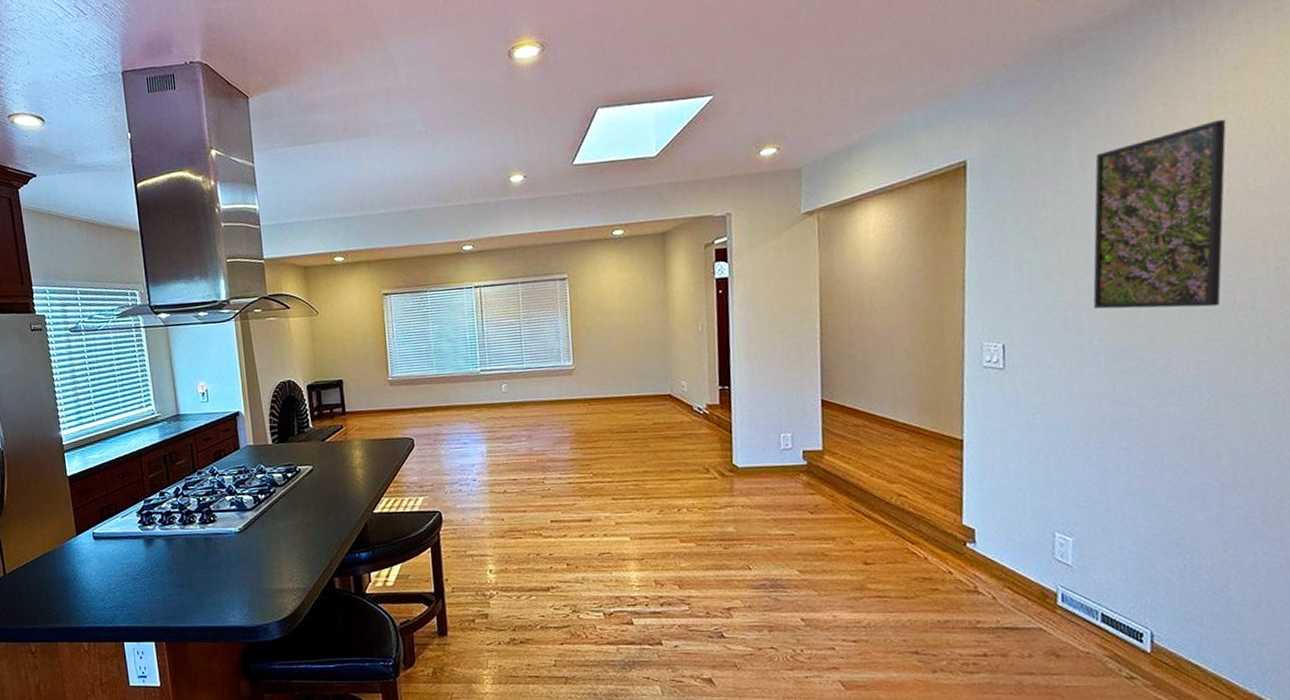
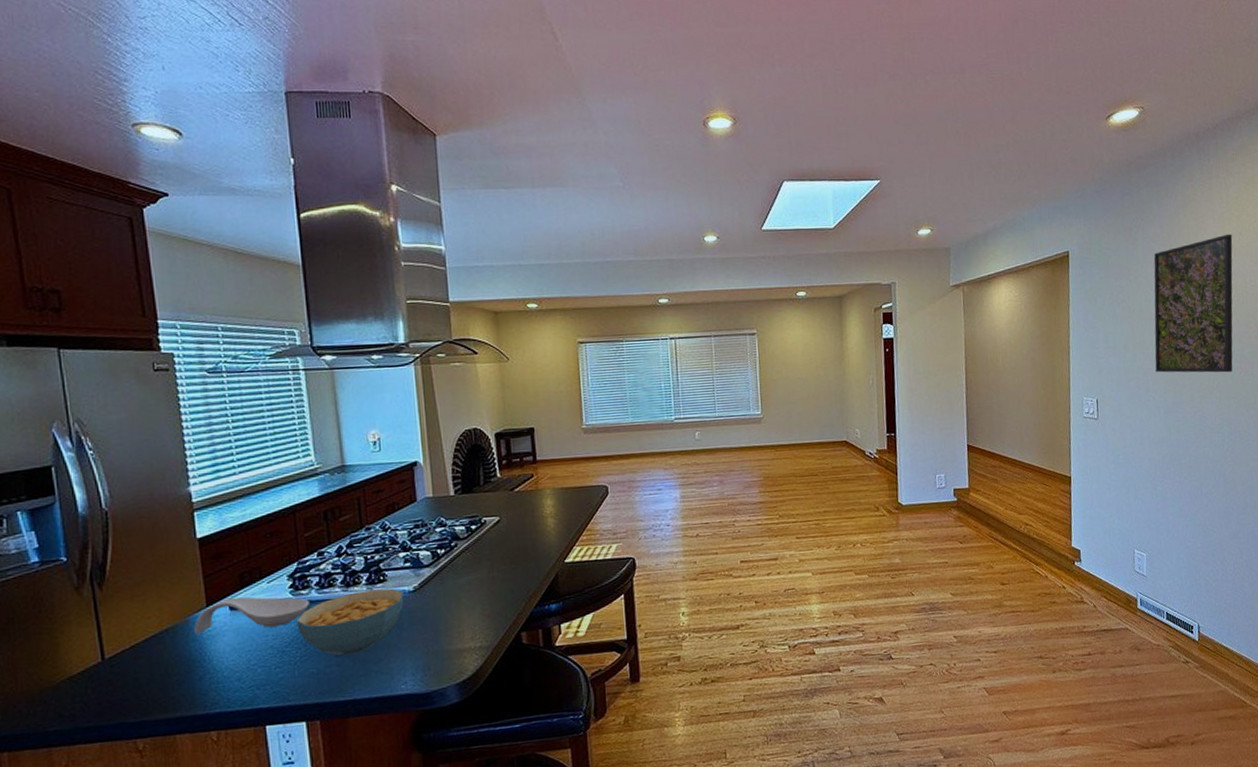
spoon rest: none [68,528,155,558] -> present [194,596,309,634]
cereal bowl: none [145,528,231,586] -> present [296,588,404,655]

